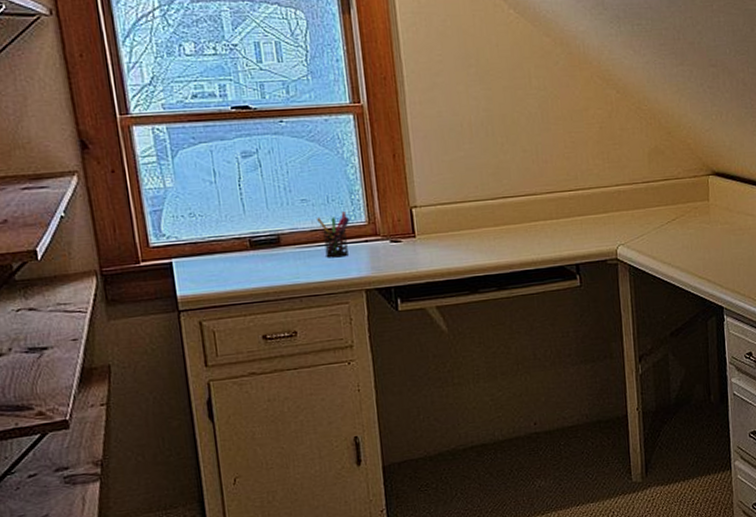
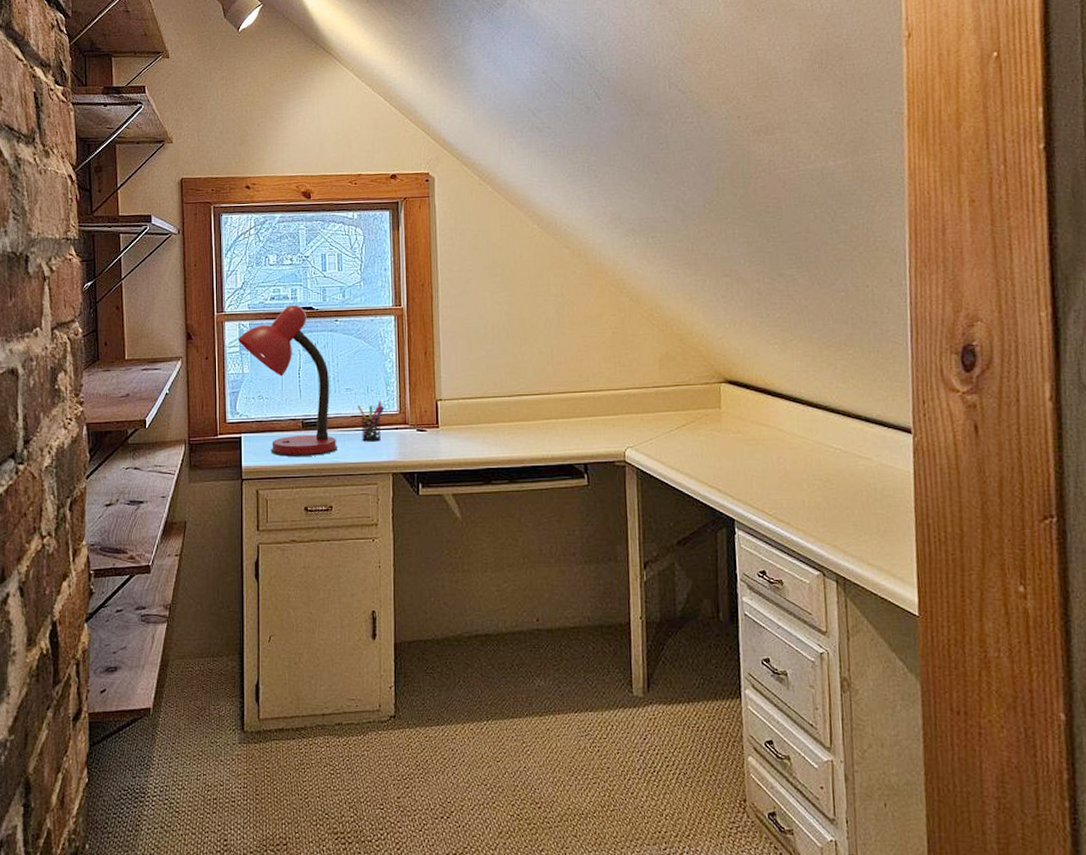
desk lamp: none [152,103,297,281] -> present [237,305,338,457]

